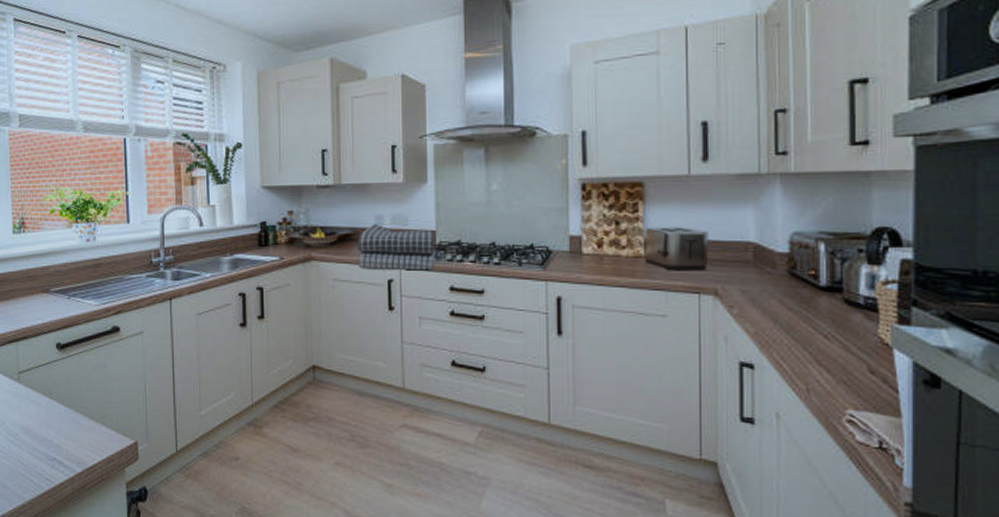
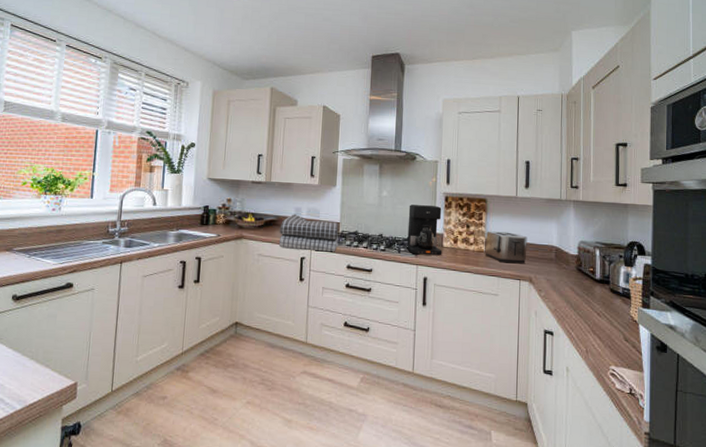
coffee maker: none [529,198,582,267] -> present [406,205,442,256]

